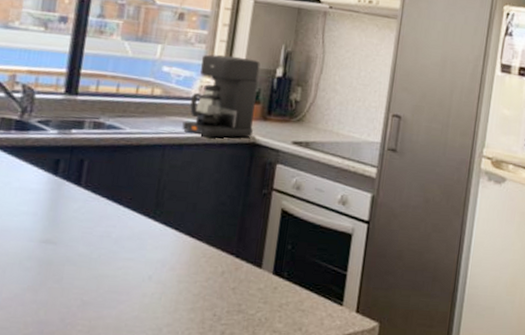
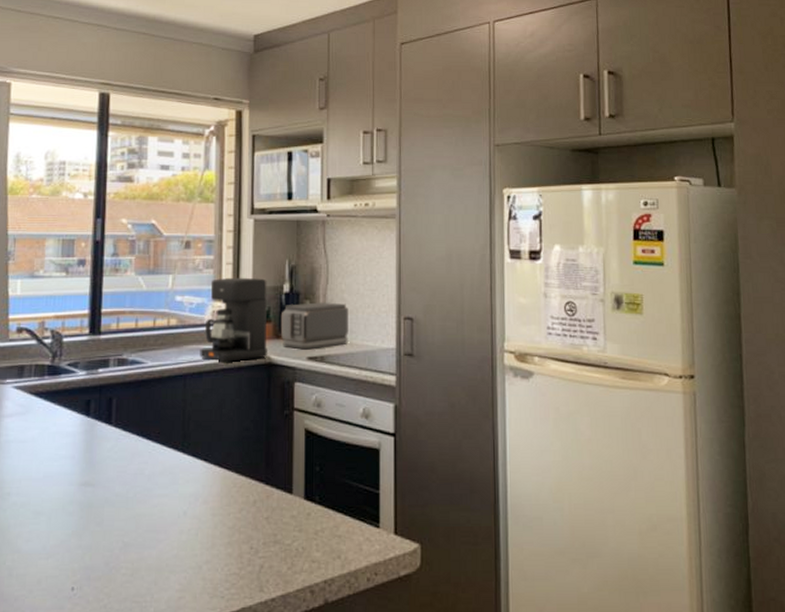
toaster: none [268,89,339,135] -> present [280,302,348,350]

